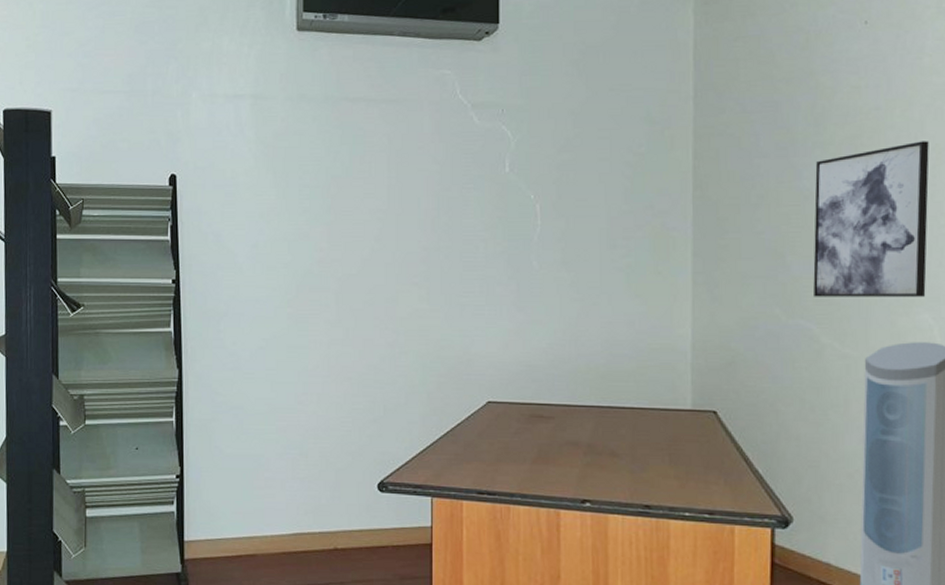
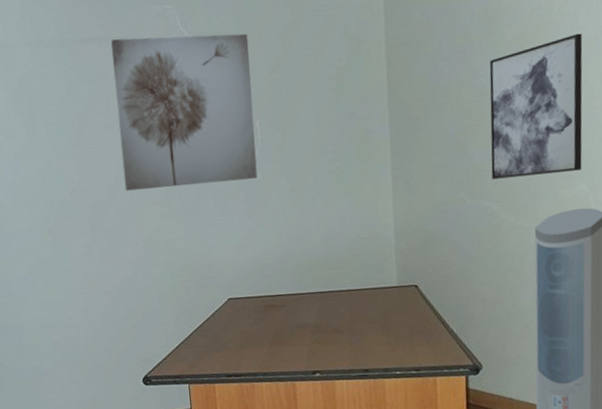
wall art: none [379,100,535,268] -> present [110,33,258,191]

